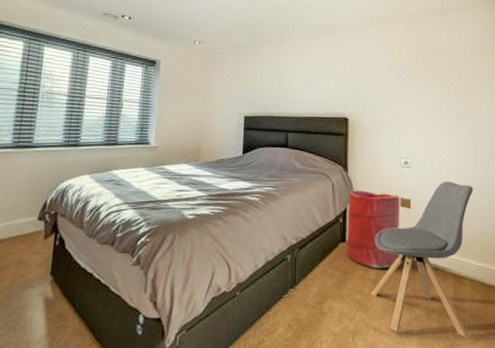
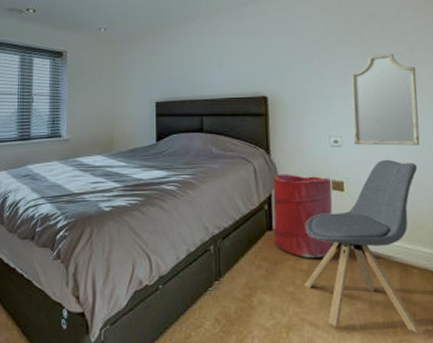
home mirror: none [421,87,477,170] -> present [350,53,420,146]

